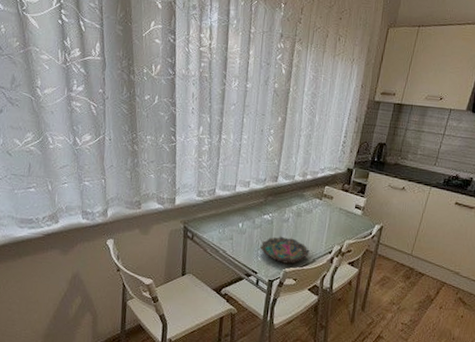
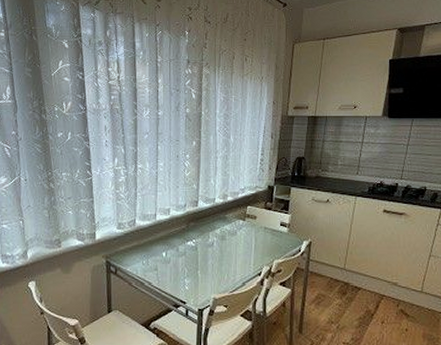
bowl: present [260,236,310,264] -> none [186,262,238,290]

